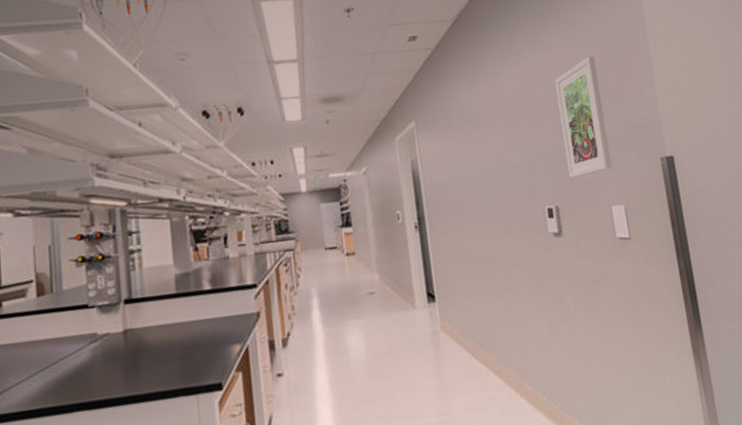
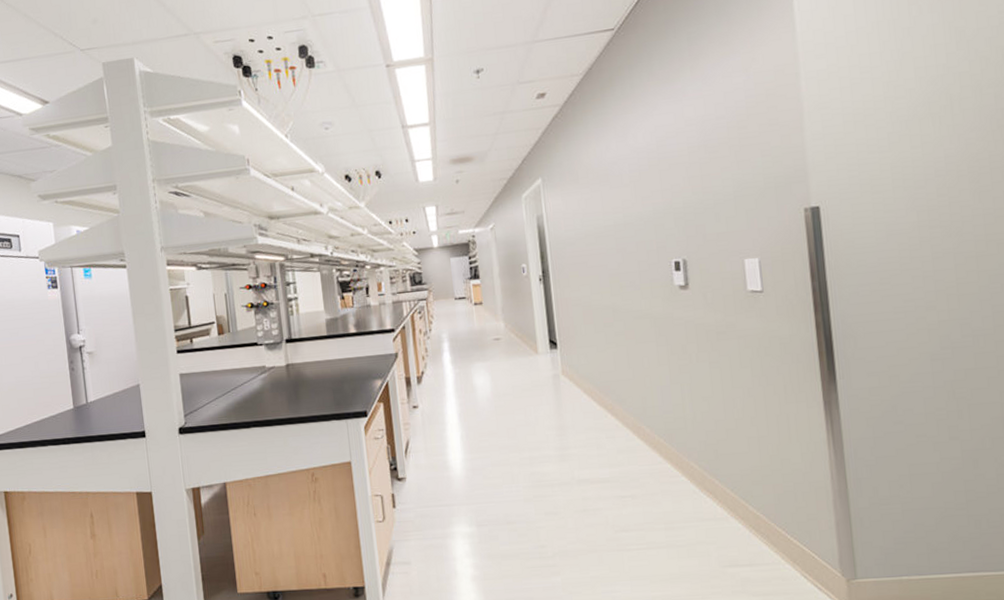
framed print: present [555,56,612,179] -> none [689,103,748,232]

